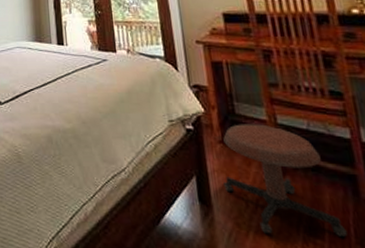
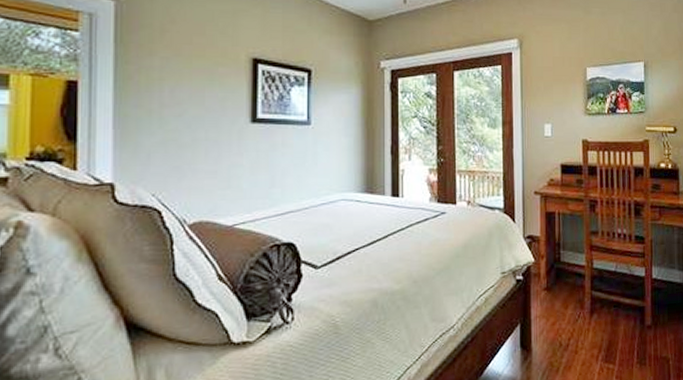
stool: present [223,124,347,237] -> none [543,269,632,367]

